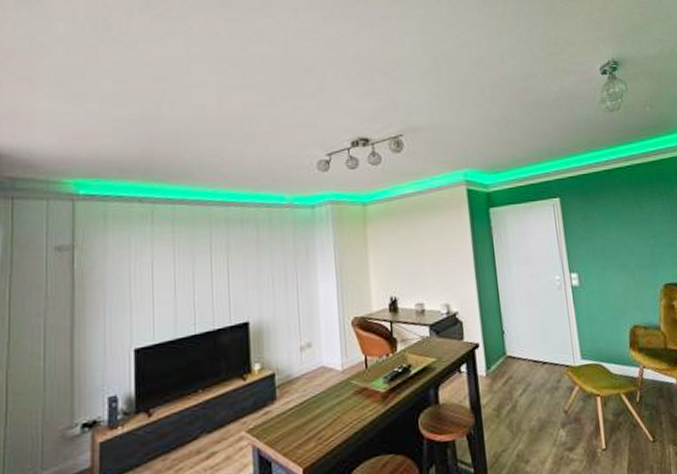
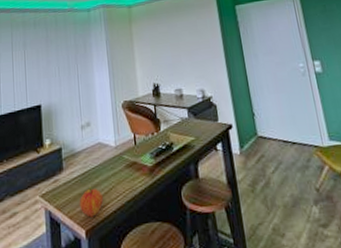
fruit: none [295,418,327,454] -> present [79,187,104,218]

